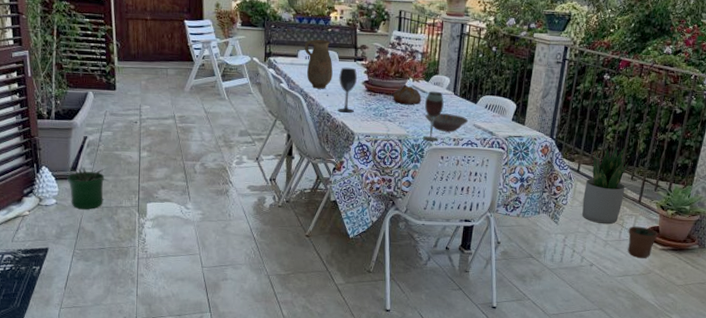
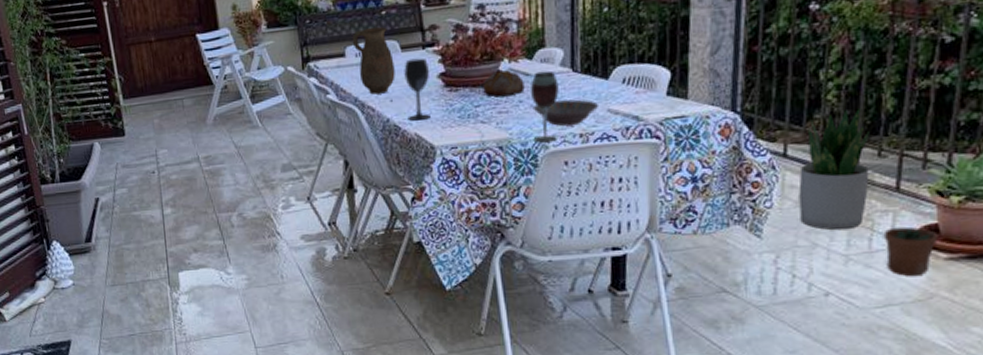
planter: present [66,167,106,209] -> none [80,234,127,288]

